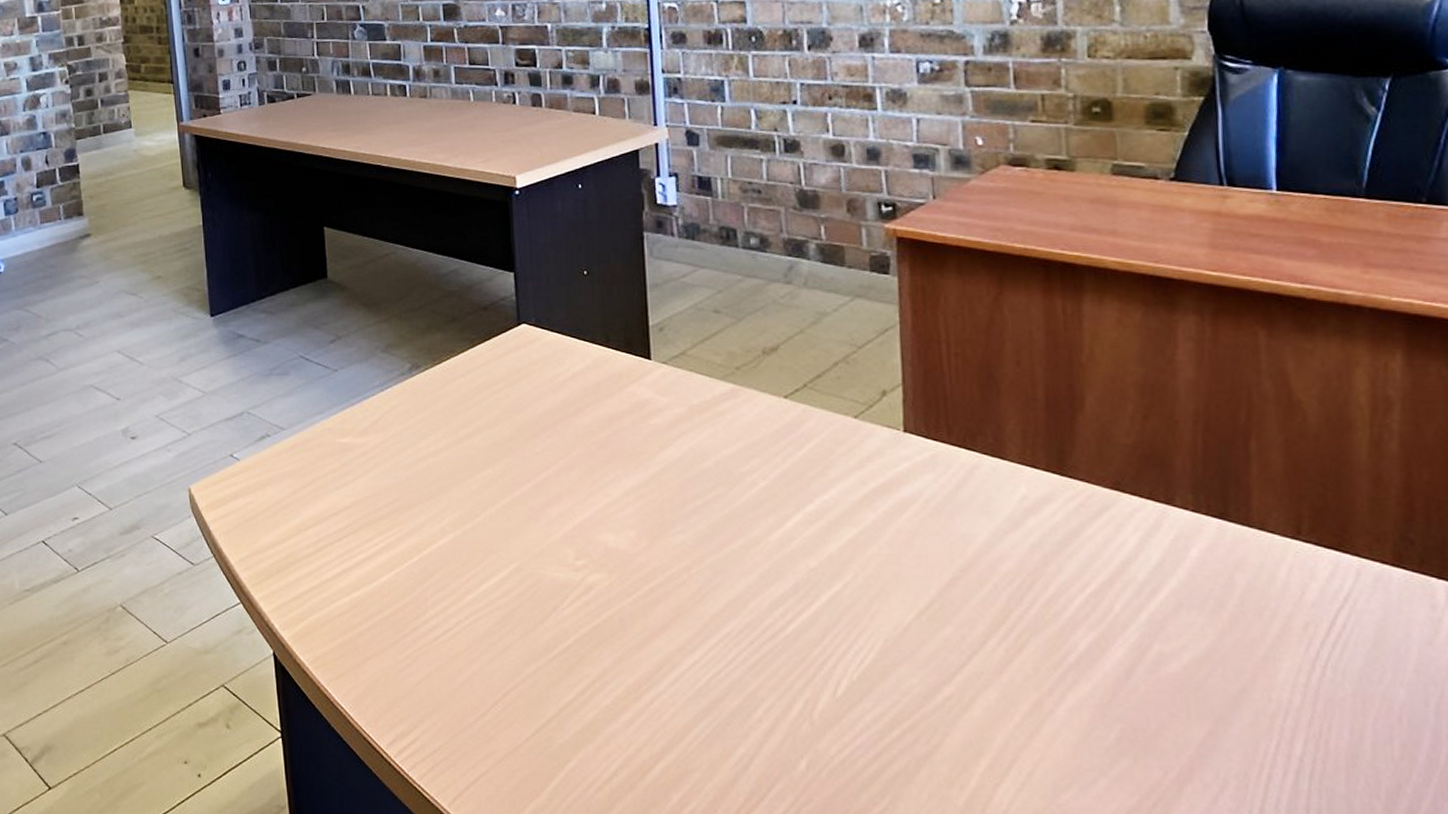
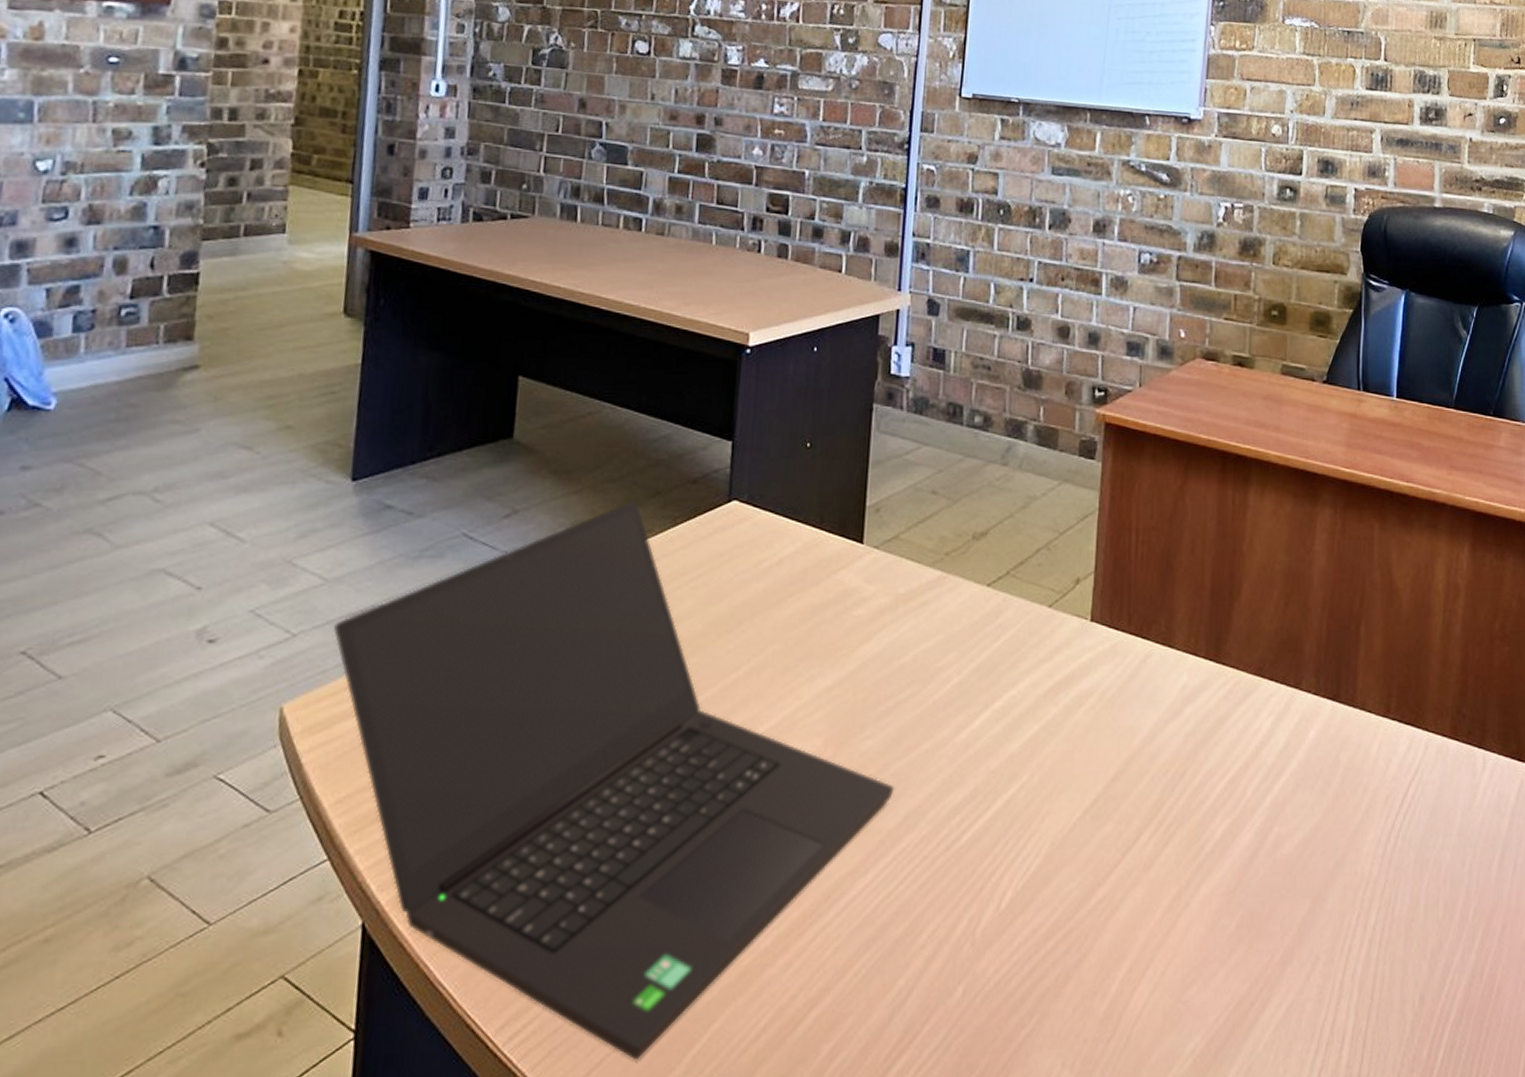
laptop: none [216,326,712,784] -> present [334,501,895,1061]

